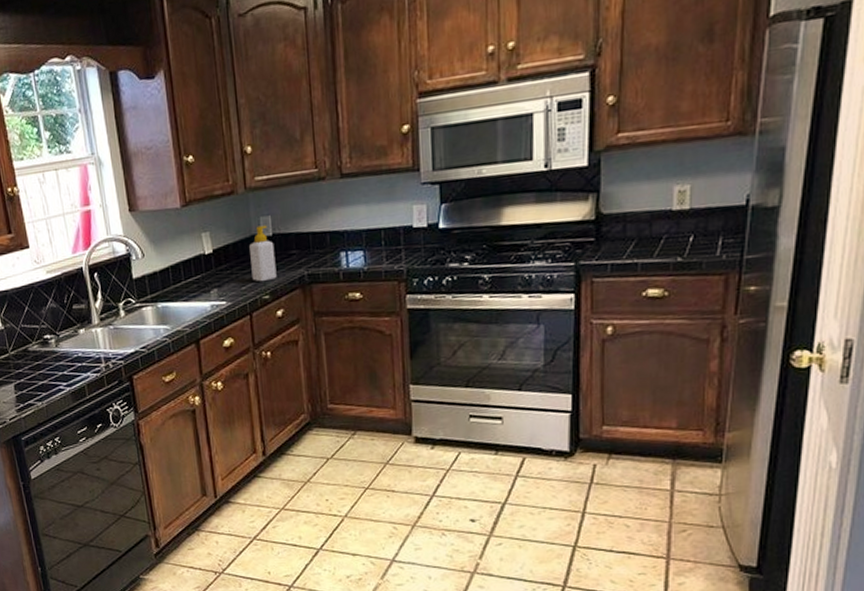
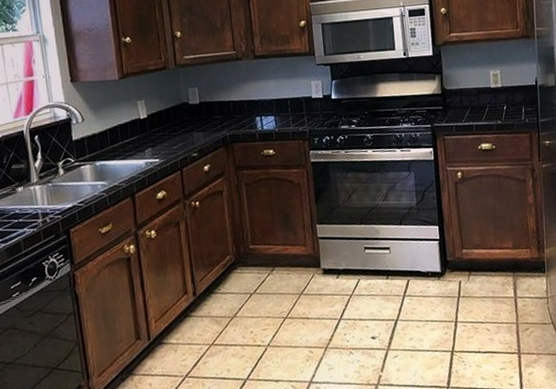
soap bottle: present [249,225,277,282] -> none [180,95,204,142]

